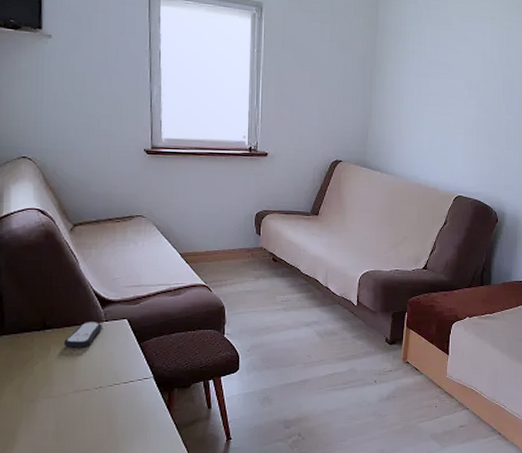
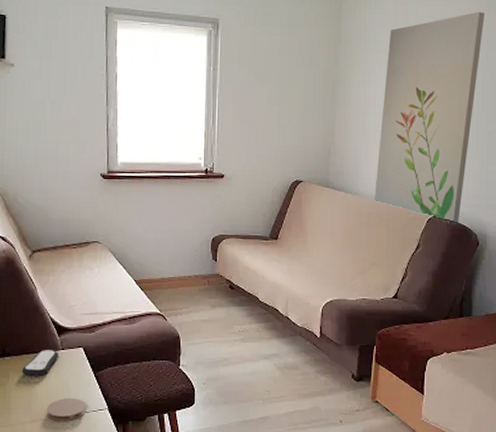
coaster: none [90,368,132,392] -> present [46,398,87,422]
wall art: none [406,11,506,203] -> present [373,11,484,224]

